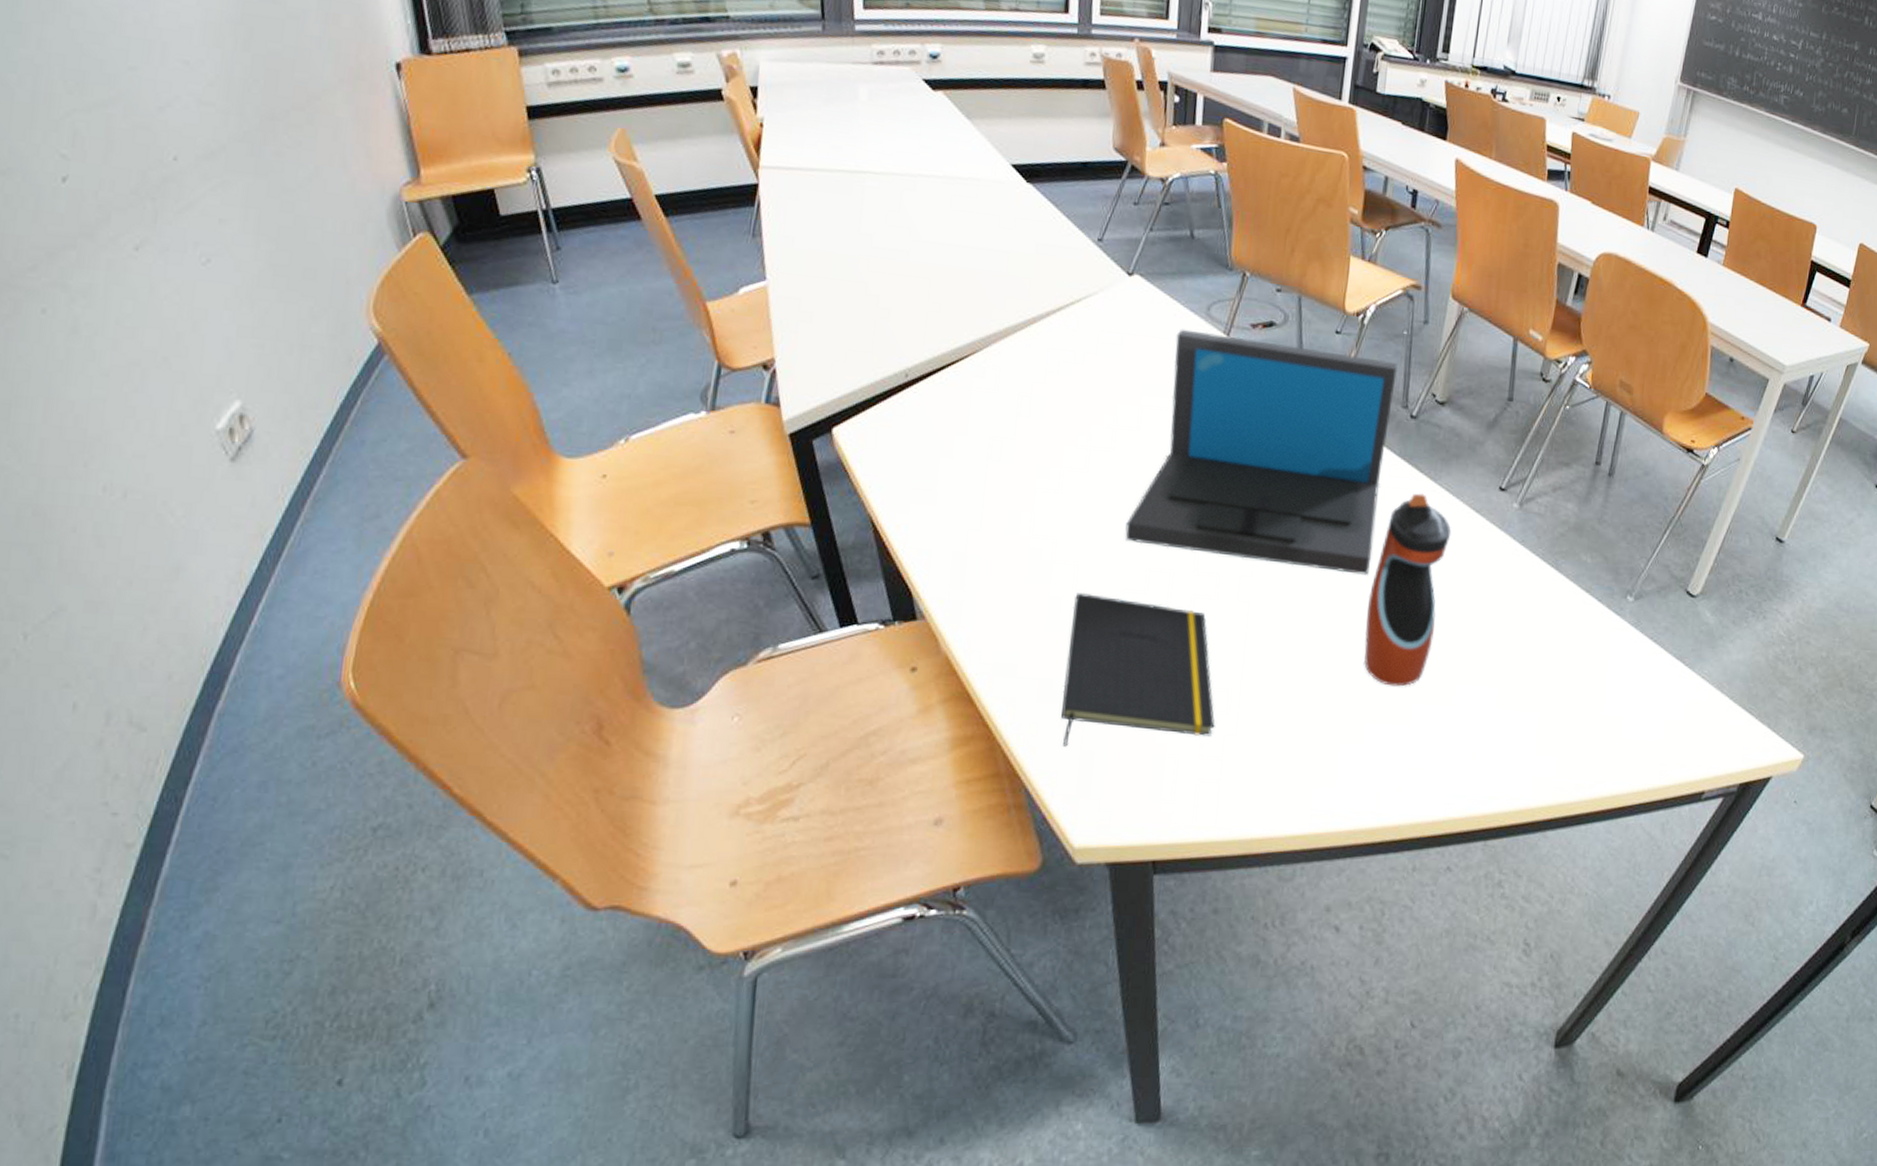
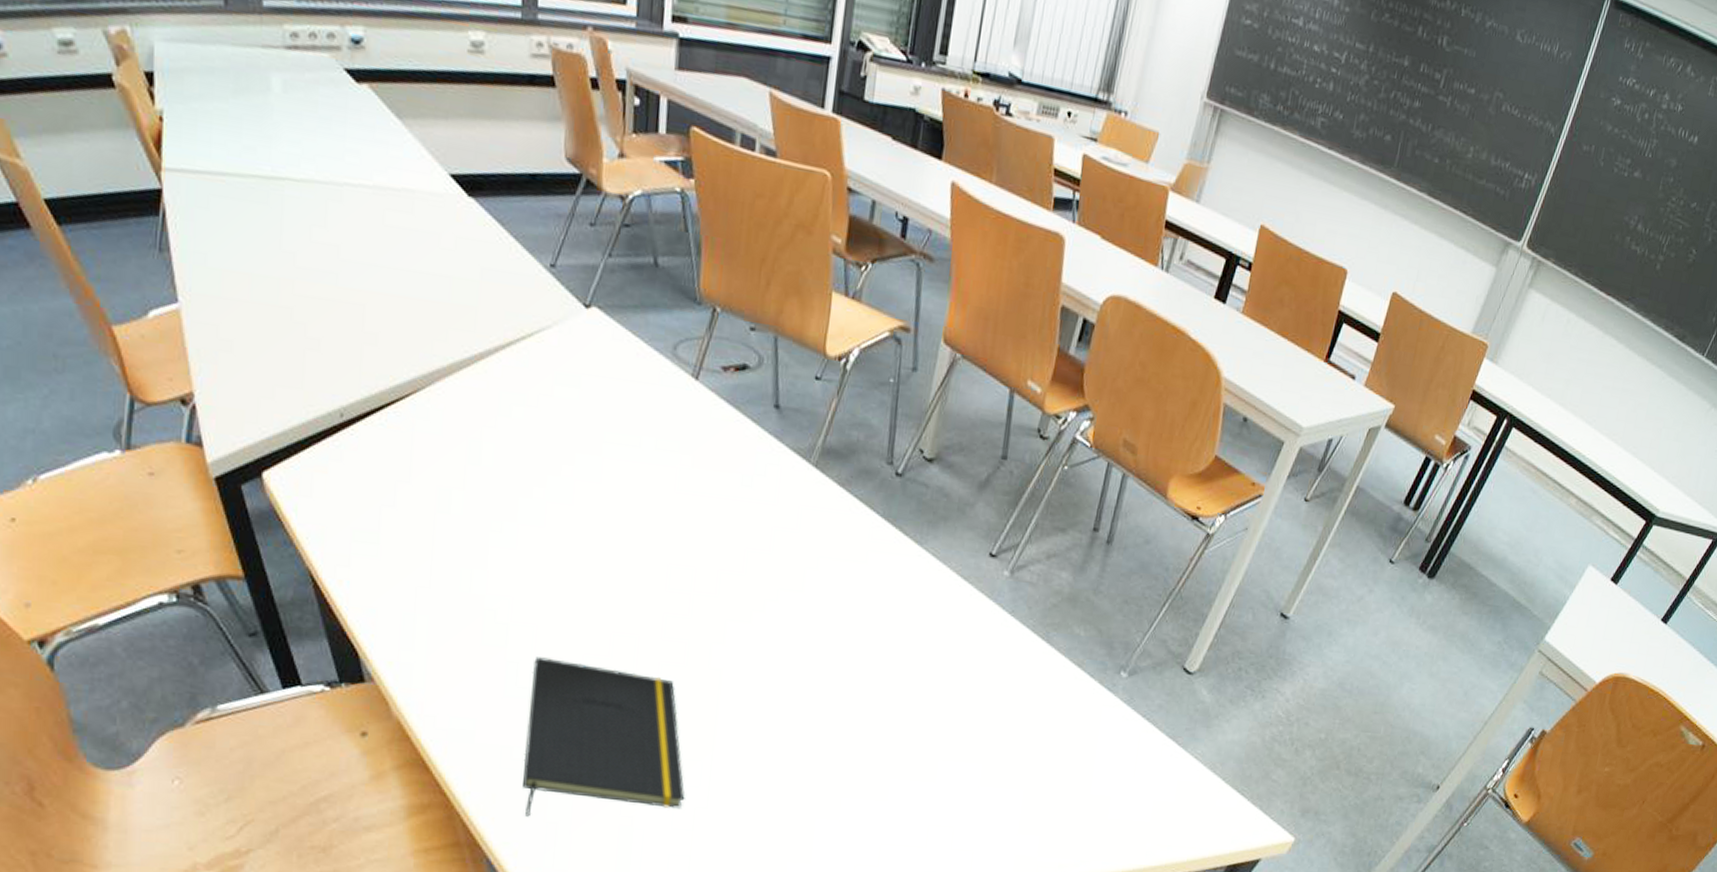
laptop: present [1125,329,1398,575] -> none [587,370,883,644]
water bottle: present [1364,493,1452,687] -> none [842,557,937,762]

